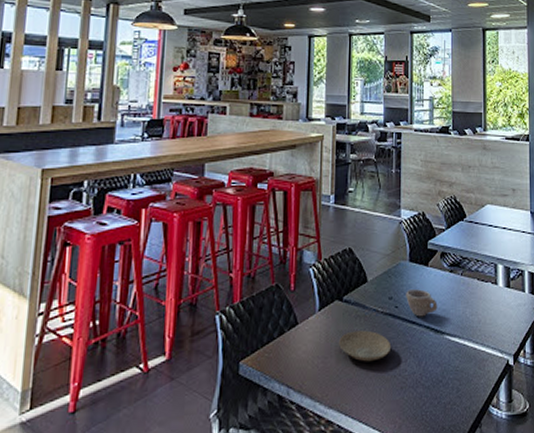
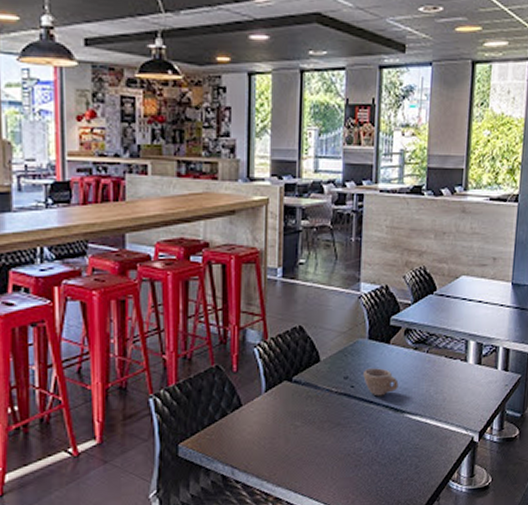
plate: present [339,330,392,362] -> none [288,410,346,442]

